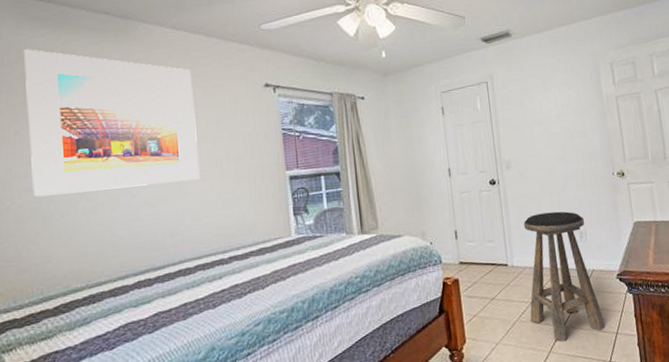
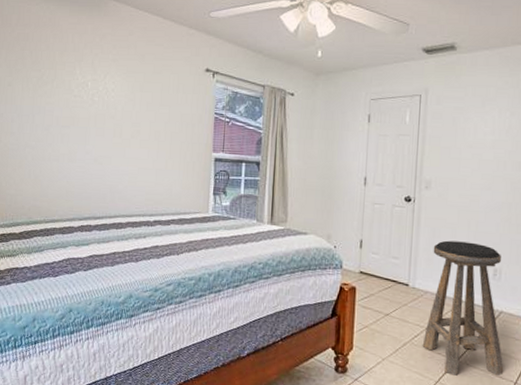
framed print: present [24,49,200,197] -> none [15,14,146,147]

